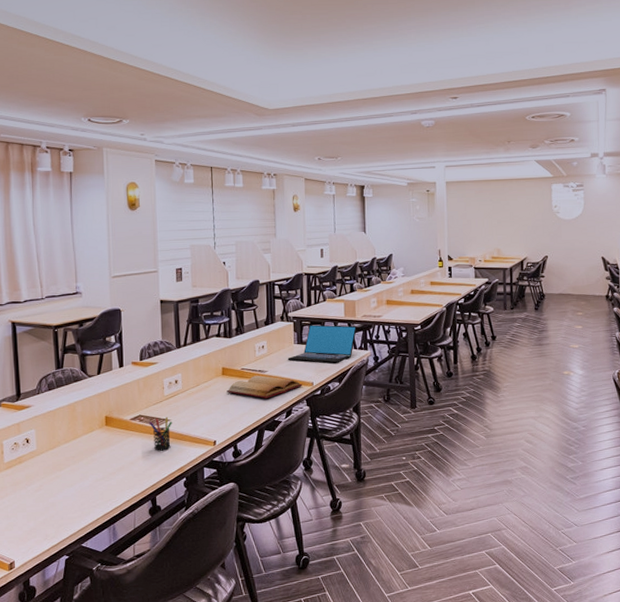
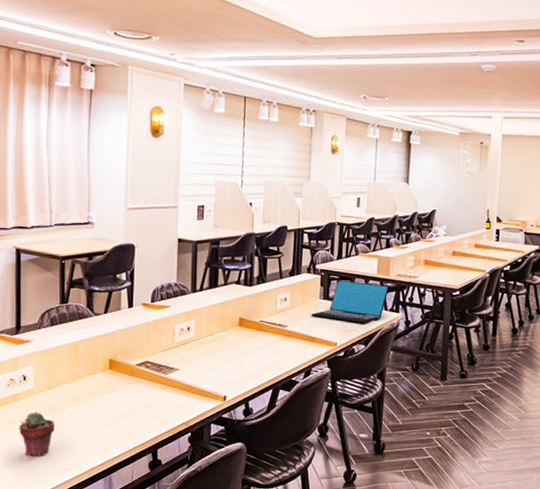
potted succulent: none [25,471,59,514] -> present [19,412,55,457]
pen holder: present [149,416,172,451] -> none [155,365,181,402]
bible: present [227,375,303,399] -> none [242,330,325,356]

